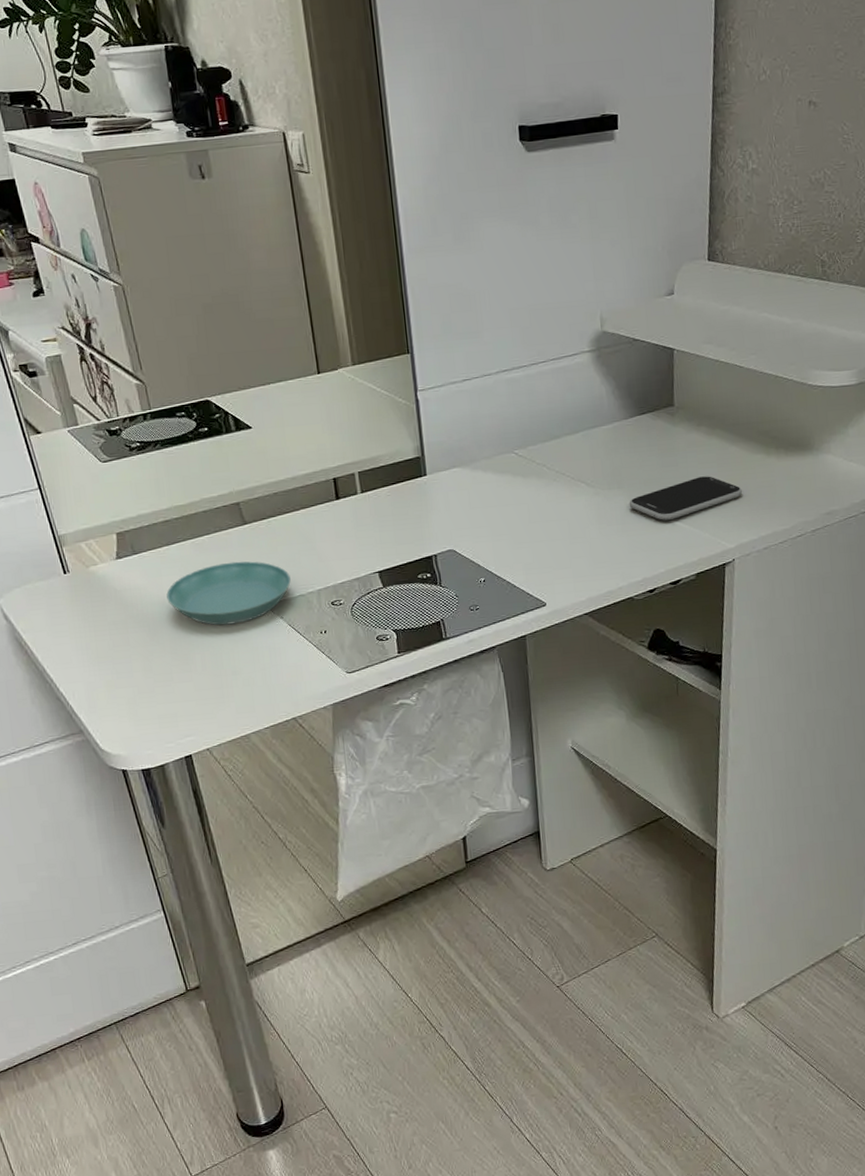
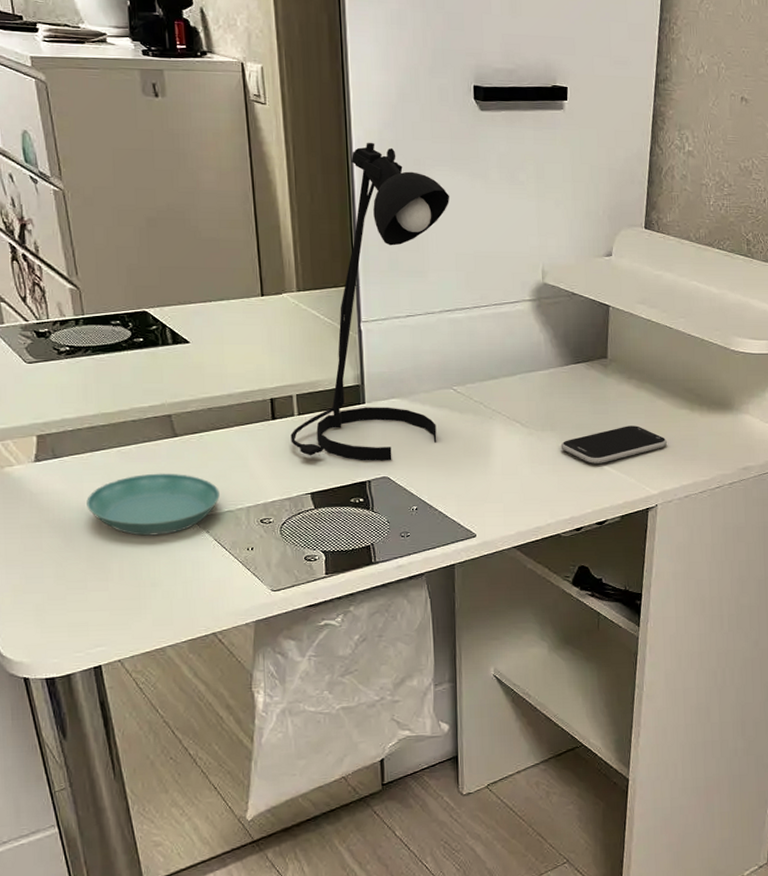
desk lamp: none [355,200,501,536] -> present [290,142,450,461]

